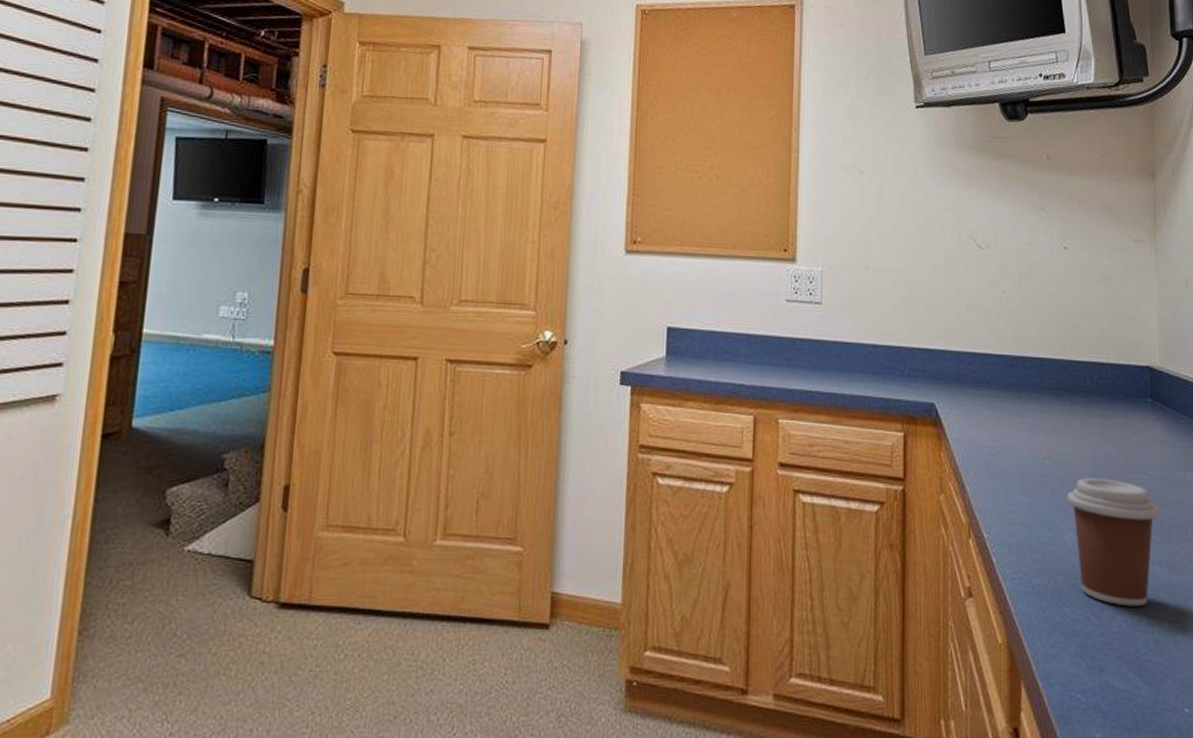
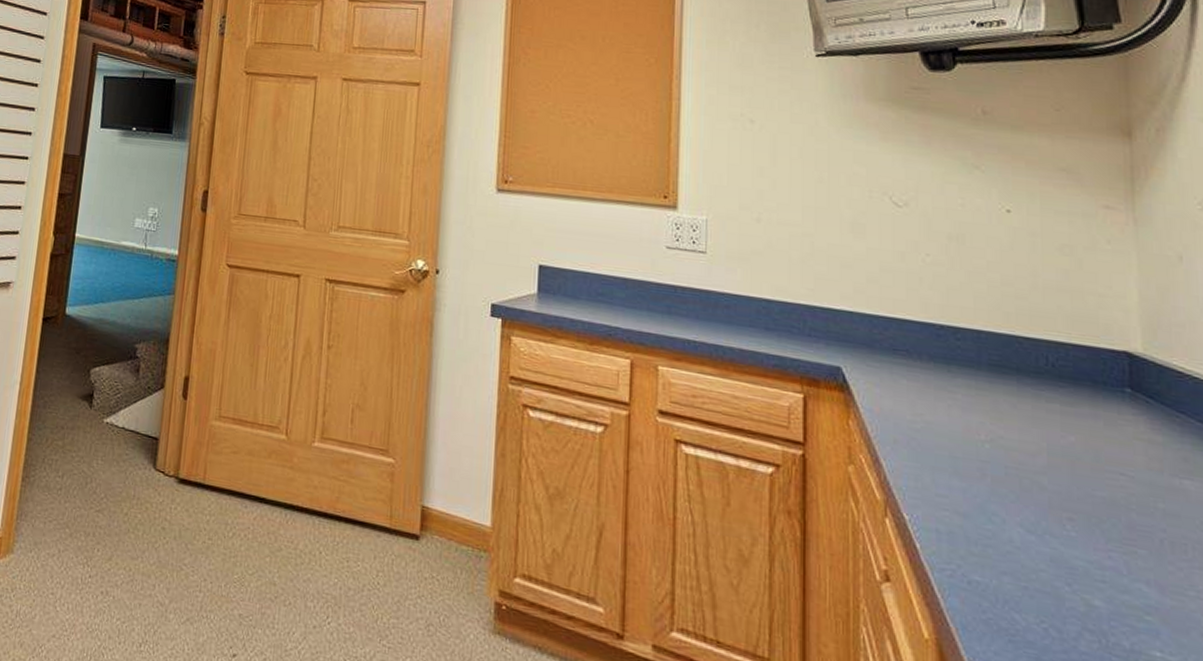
coffee cup: present [1067,478,1160,607] -> none [1014,469,1146,628]

